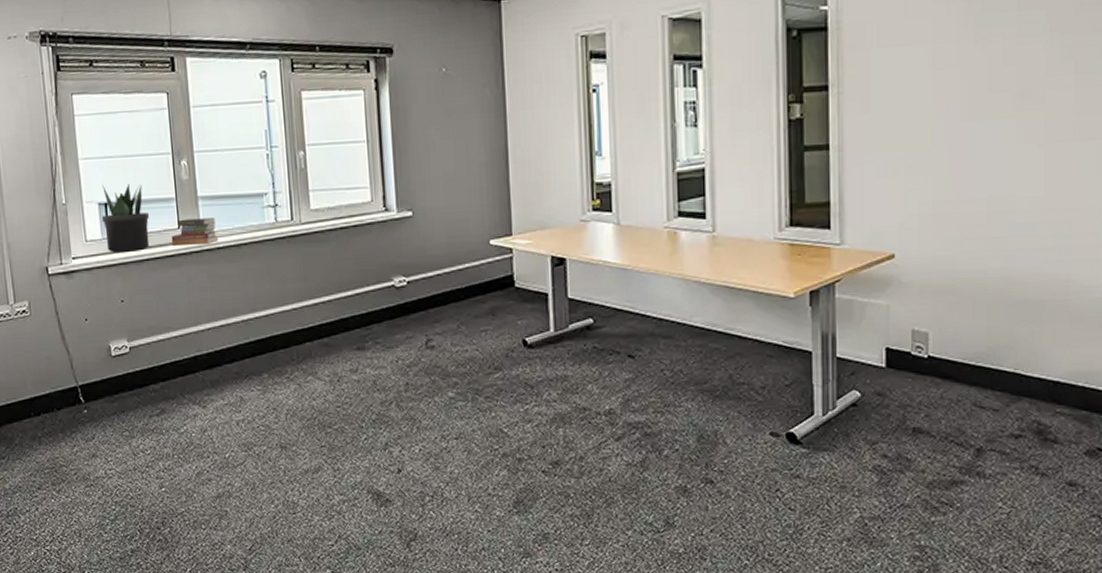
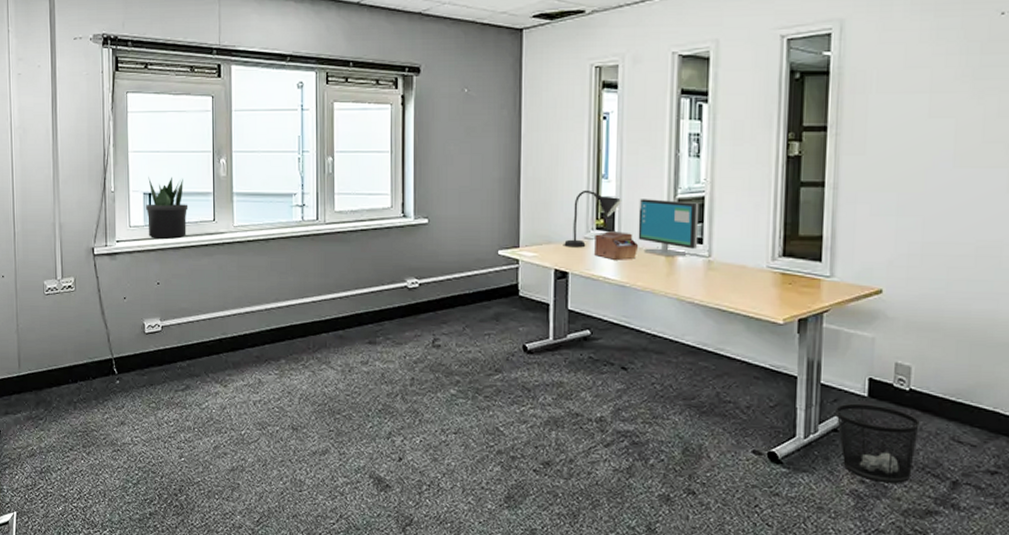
books: present [171,218,219,247] -> none [206,212,250,238]
desk lamp: none [558,169,617,232] -> present [563,189,621,248]
sewing box: none [592,210,639,242] -> present [594,230,639,260]
computer monitor: none [636,174,701,235] -> present [638,199,699,257]
waste bin: none [853,375,940,455] -> present [835,403,920,483]

